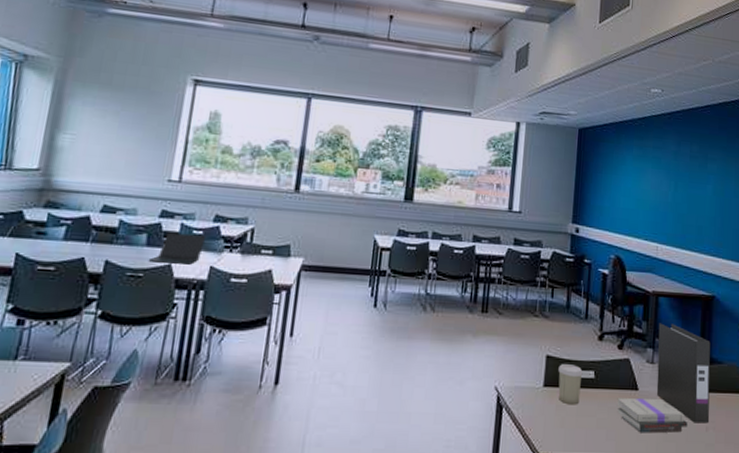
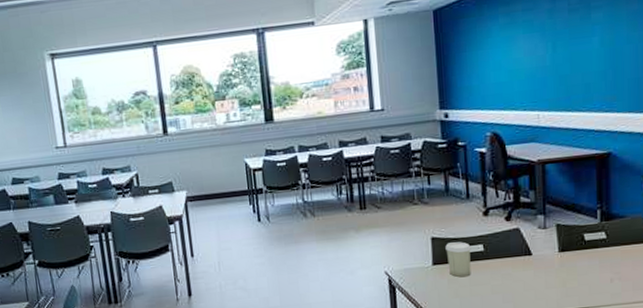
laptop: present [149,232,207,265] -> none [61,187,101,217]
books: present [616,398,688,433] -> none [510,259,590,293]
binder: present [656,323,711,424] -> none [548,187,614,277]

